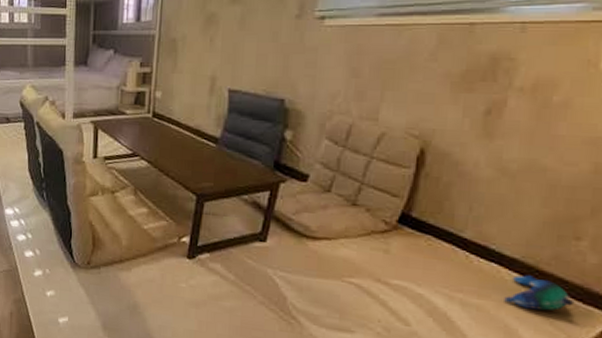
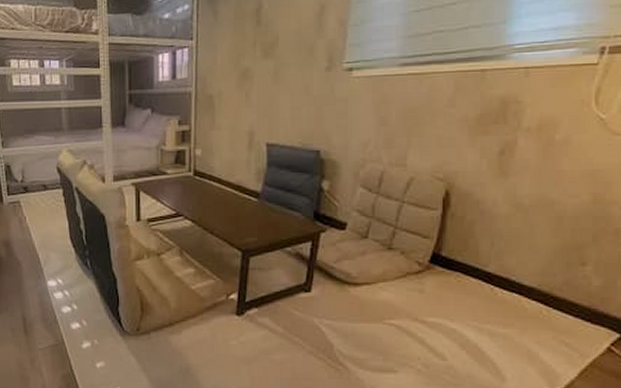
plush toy: present [504,275,575,311] -> none [526,302,584,334]

